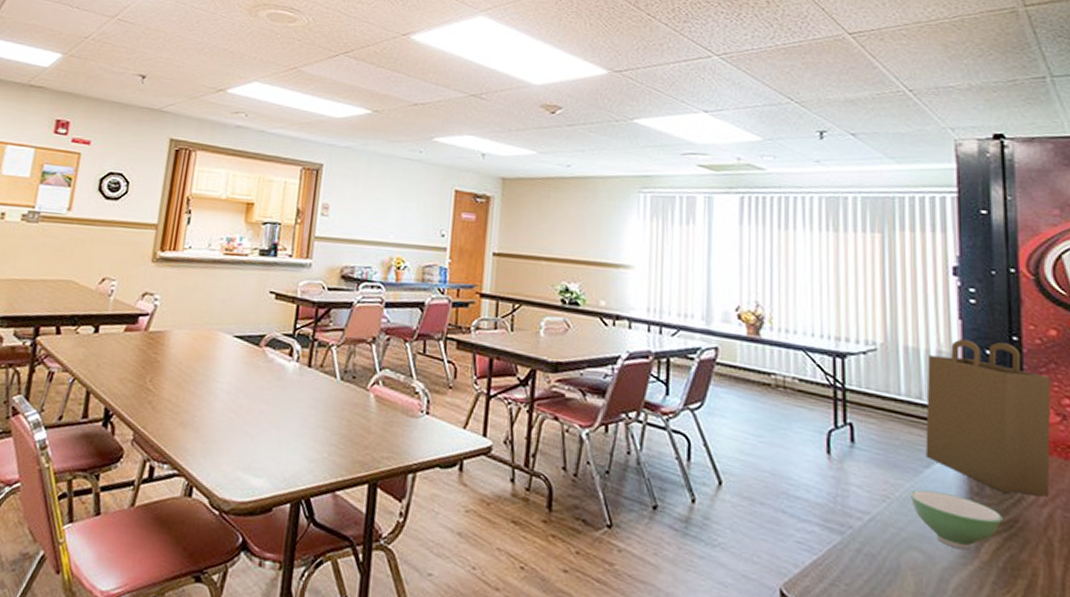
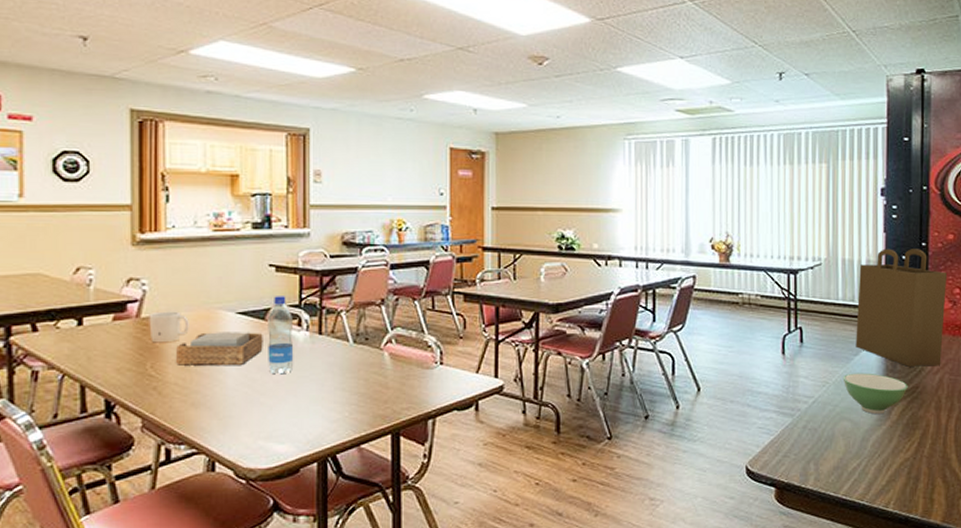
mug: none [154,327,191,359] -> present [149,311,189,343]
napkin holder: none [173,352,255,390] -> present [176,332,263,366]
bottle: none [256,323,285,404] -> present [268,296,294,375]

